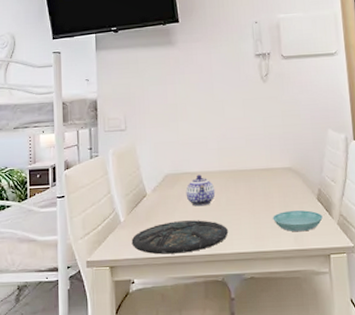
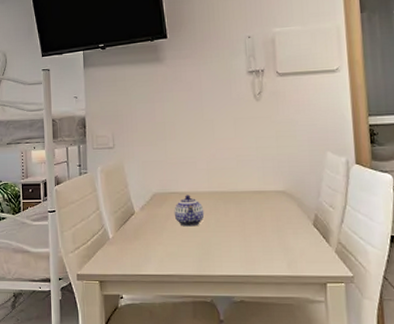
plate: present [131,220,229,255] -> none [120,240,218,272]
saucer: present [273,210,323,232] -> none [264,236,319,258]

